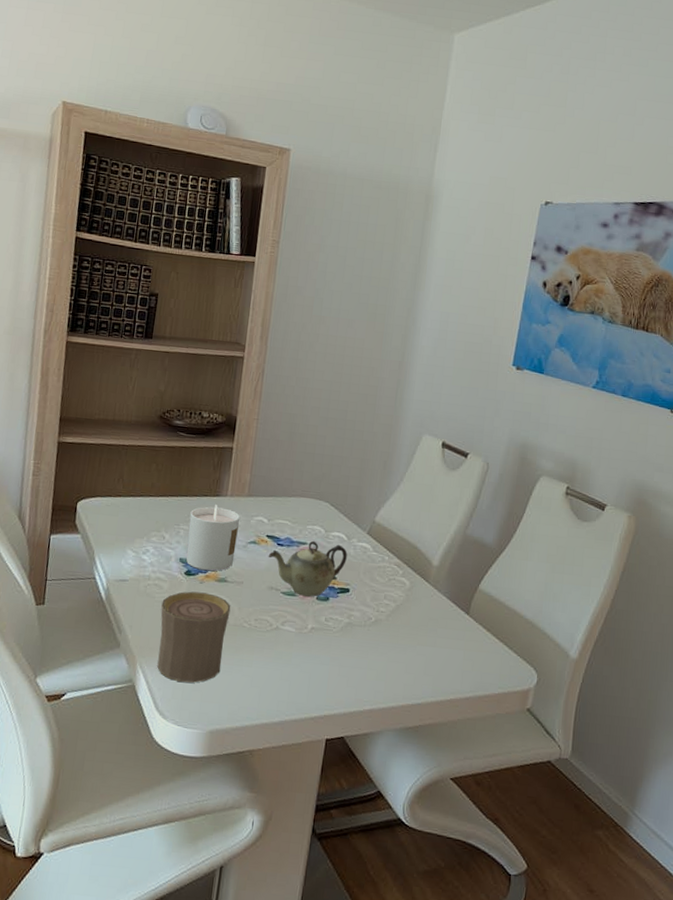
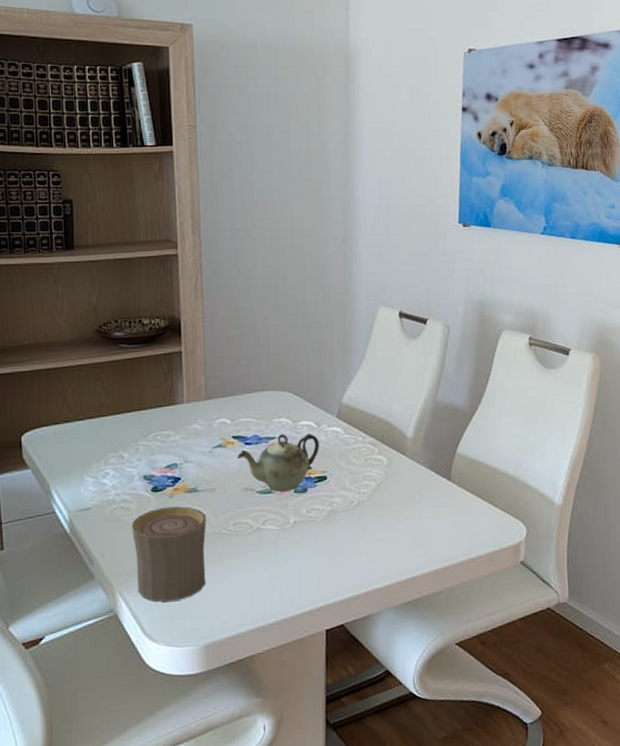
candle: present [186,505,240,571] -> none [147,414,202,484]

